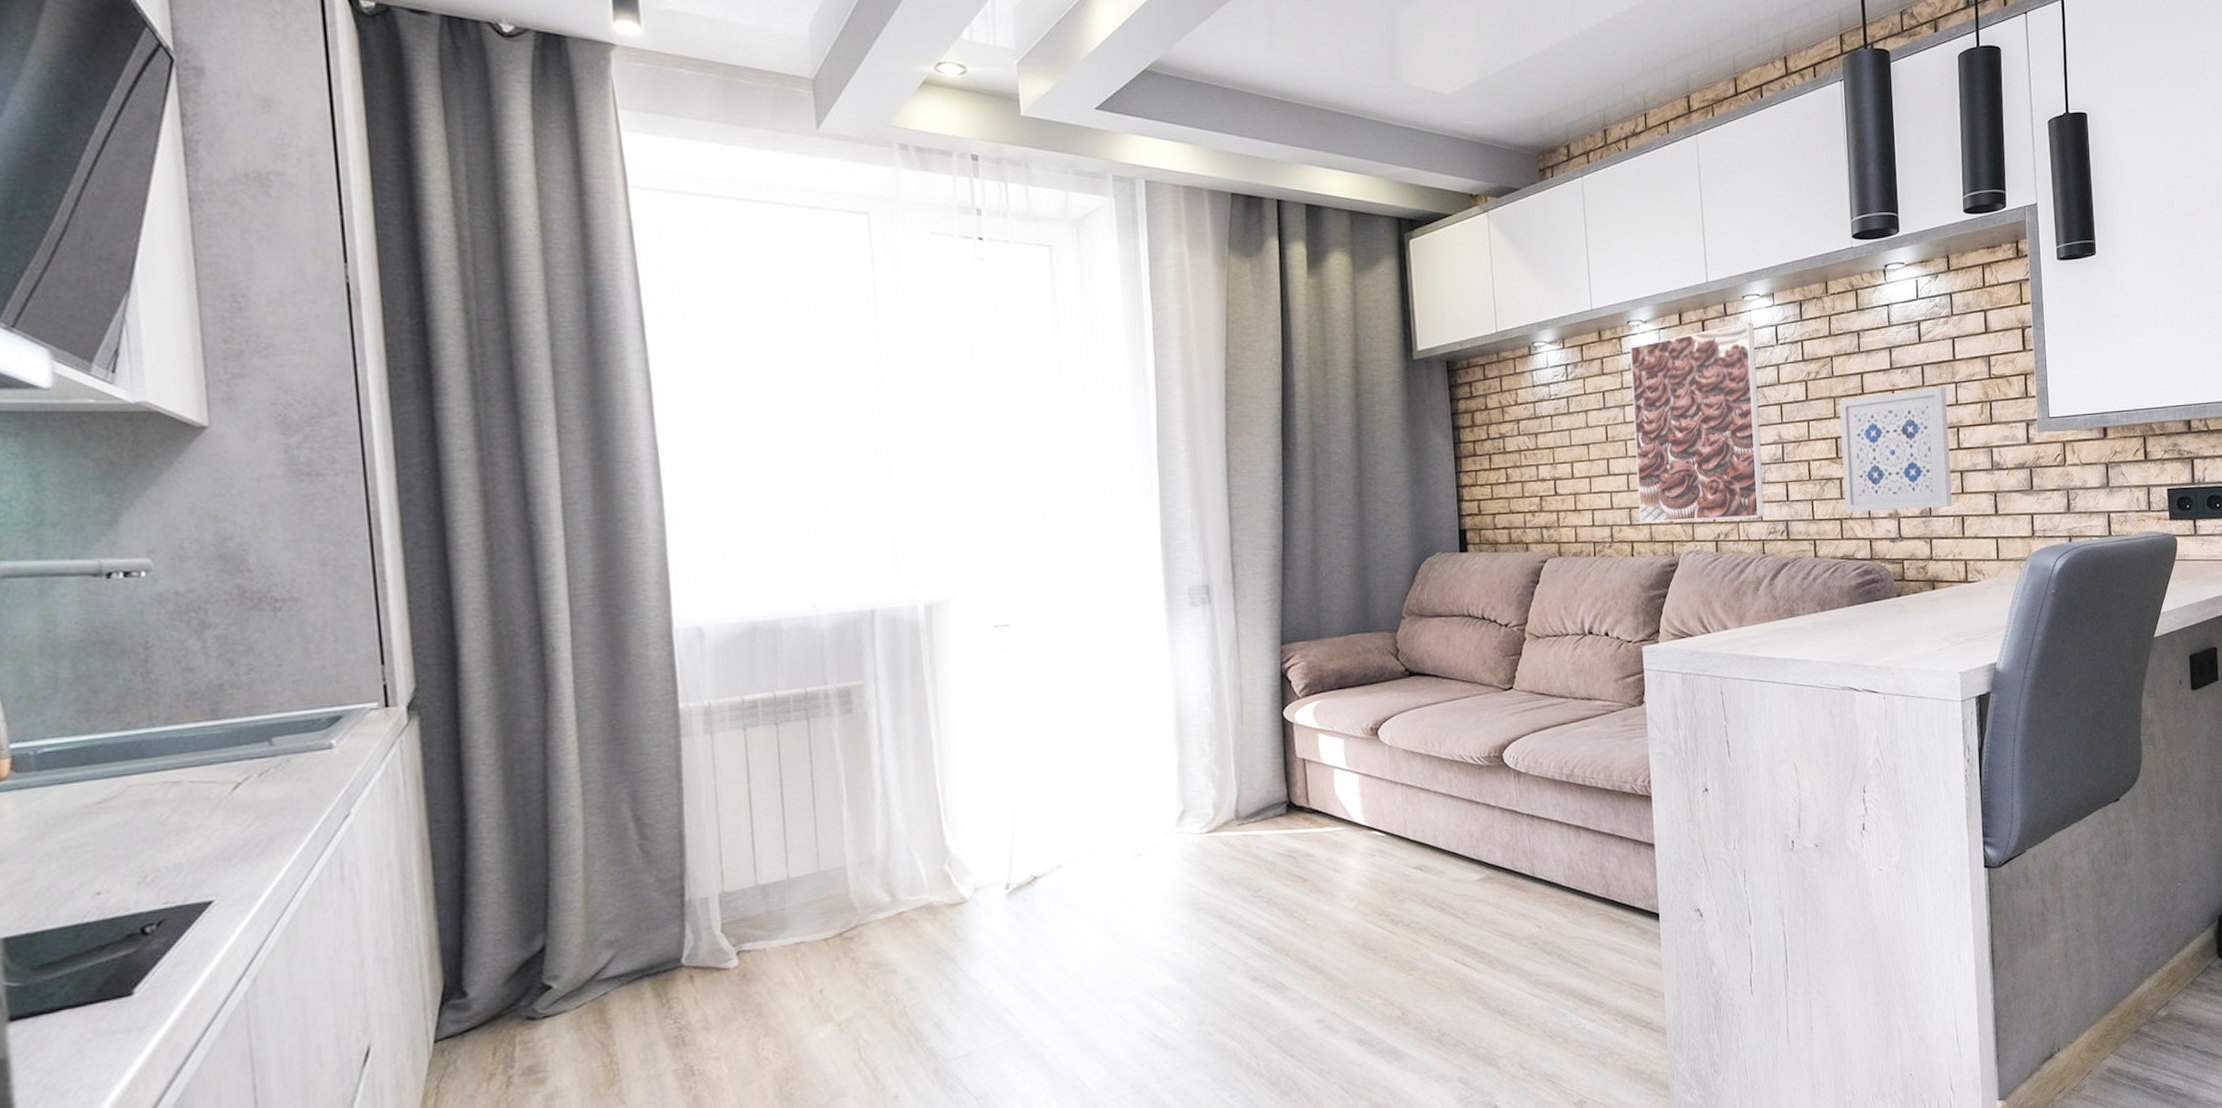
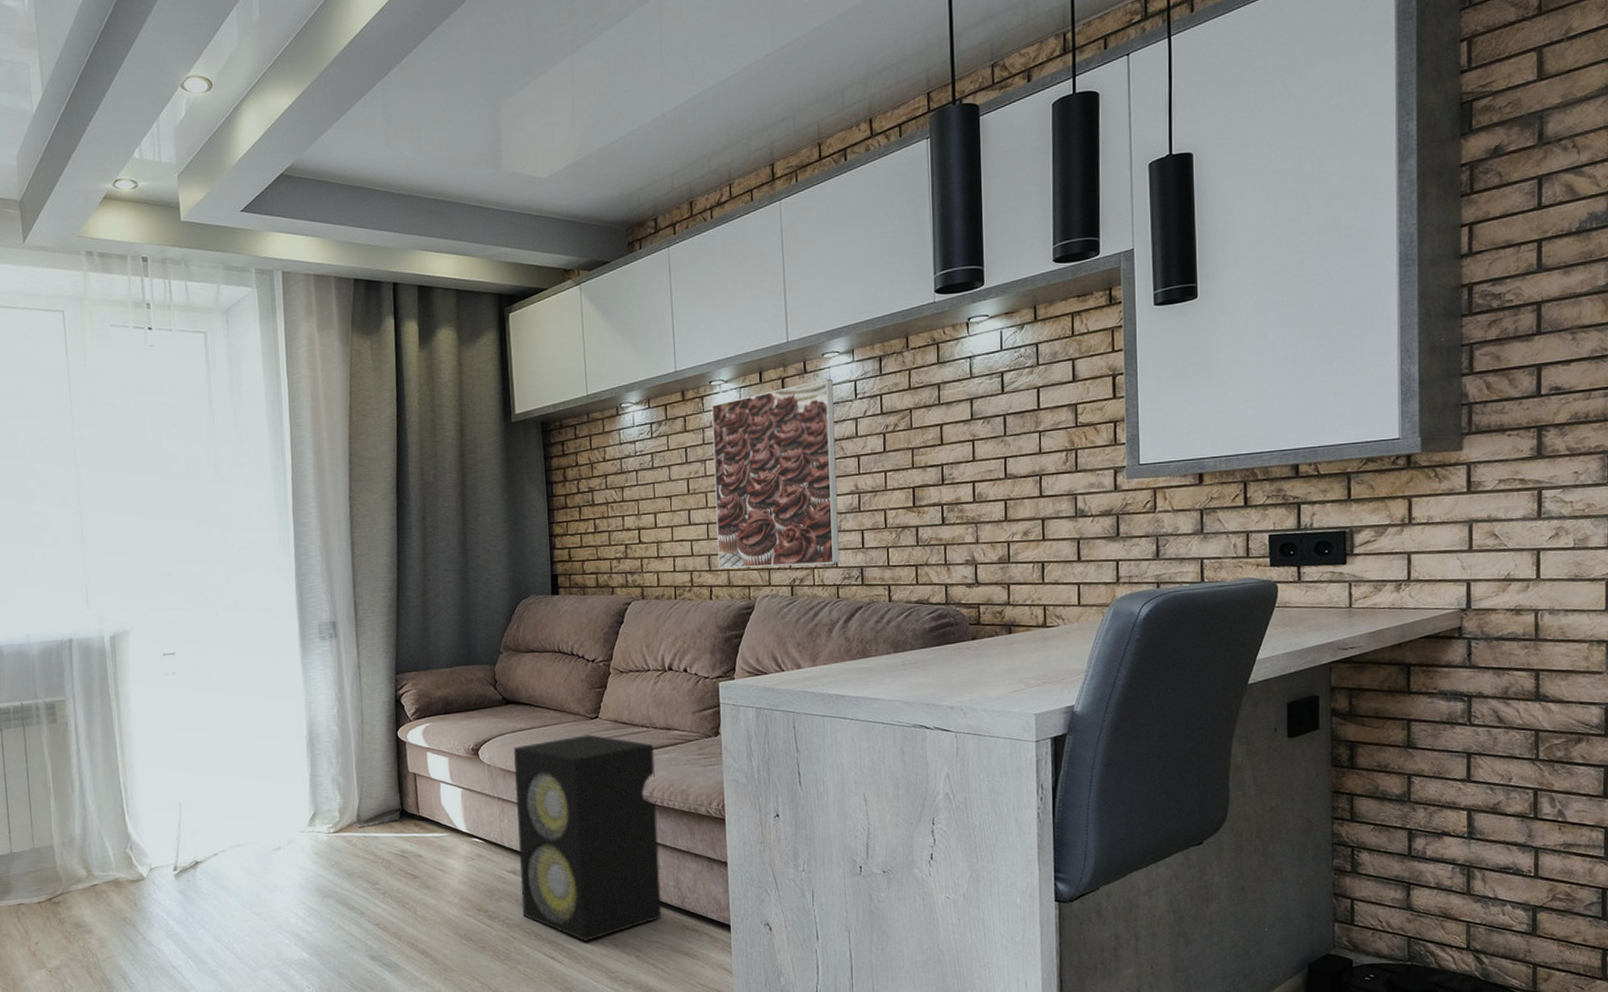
speaker: none [1418,708,1585,942] -> present [514,734,662,941]
wall art: present [1839,386,1953,512] -> none [917,435,1033,559]

